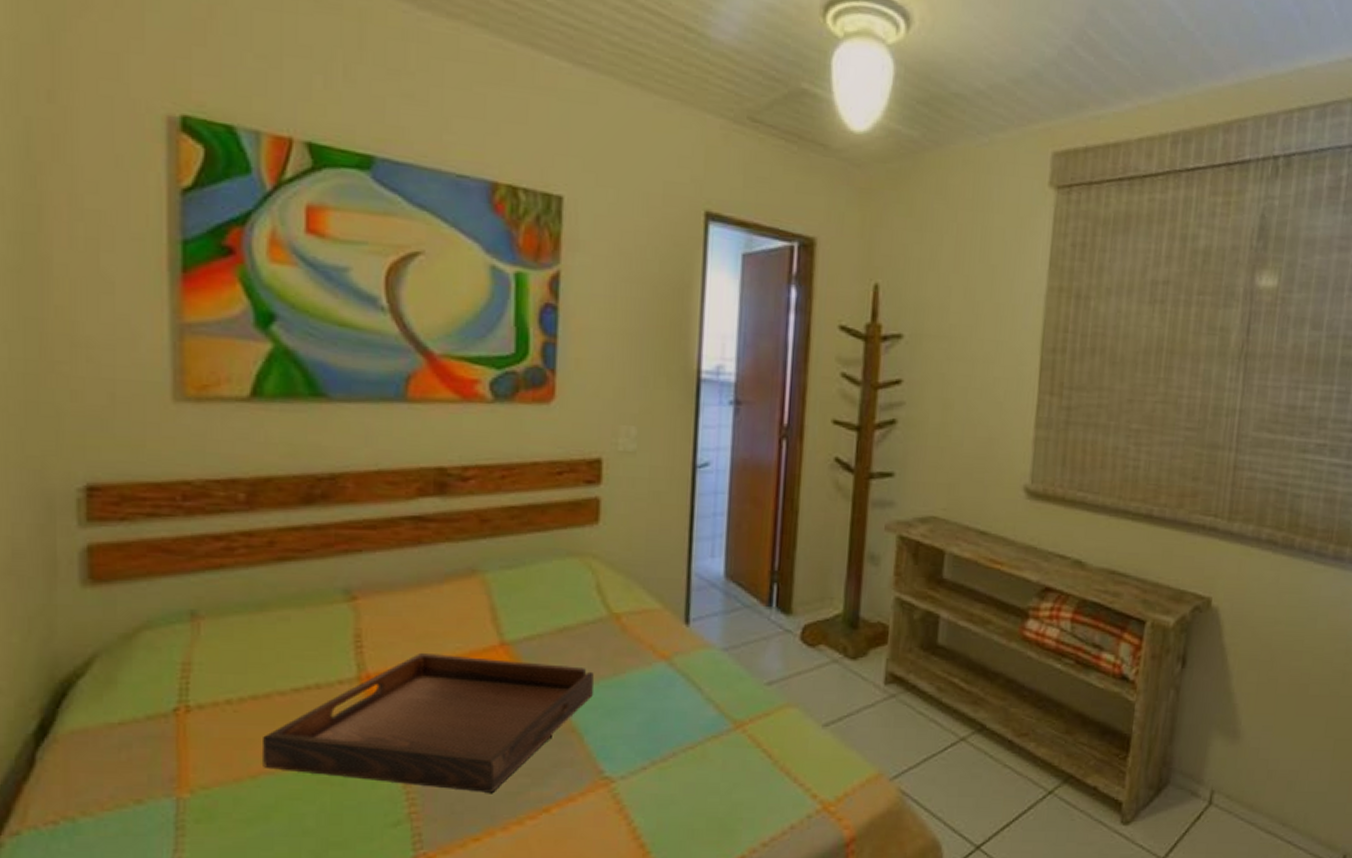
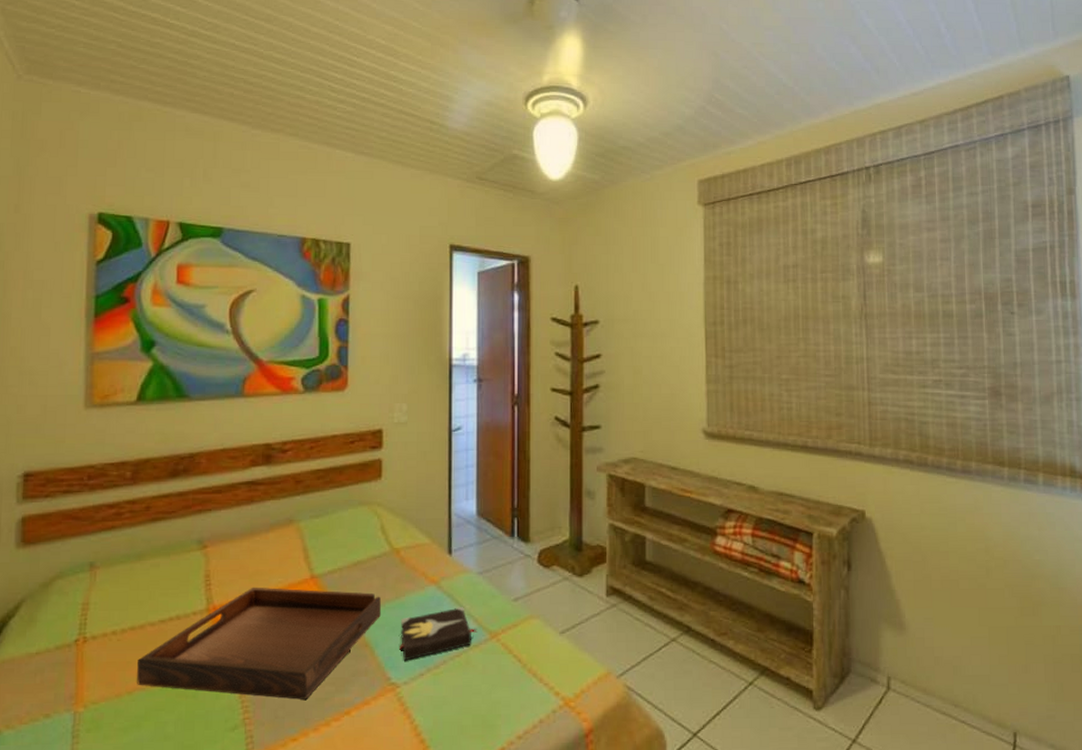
hardback book: none [616,688,718,752] -> present [400,606,477,661]

